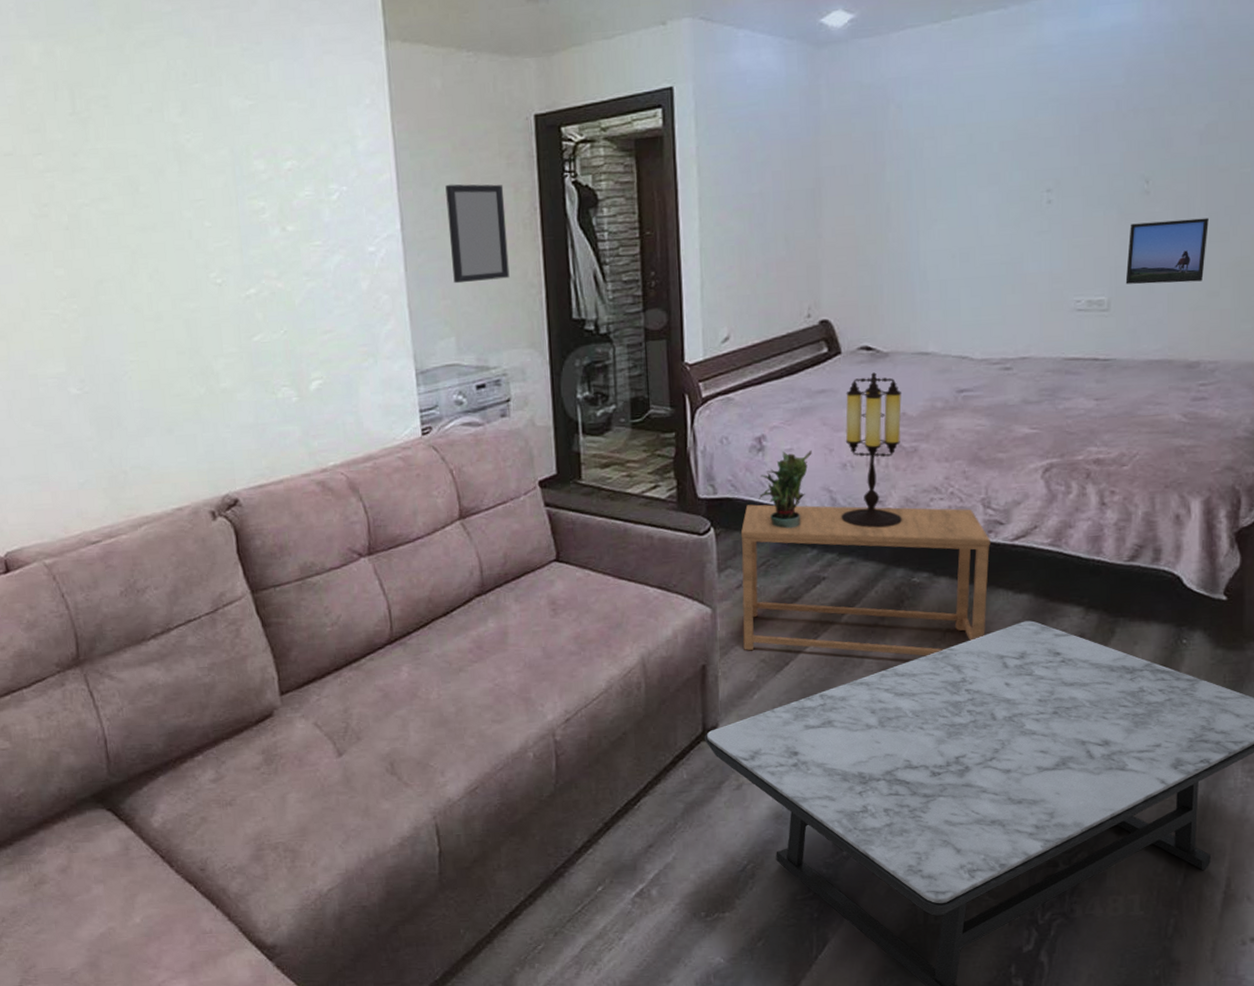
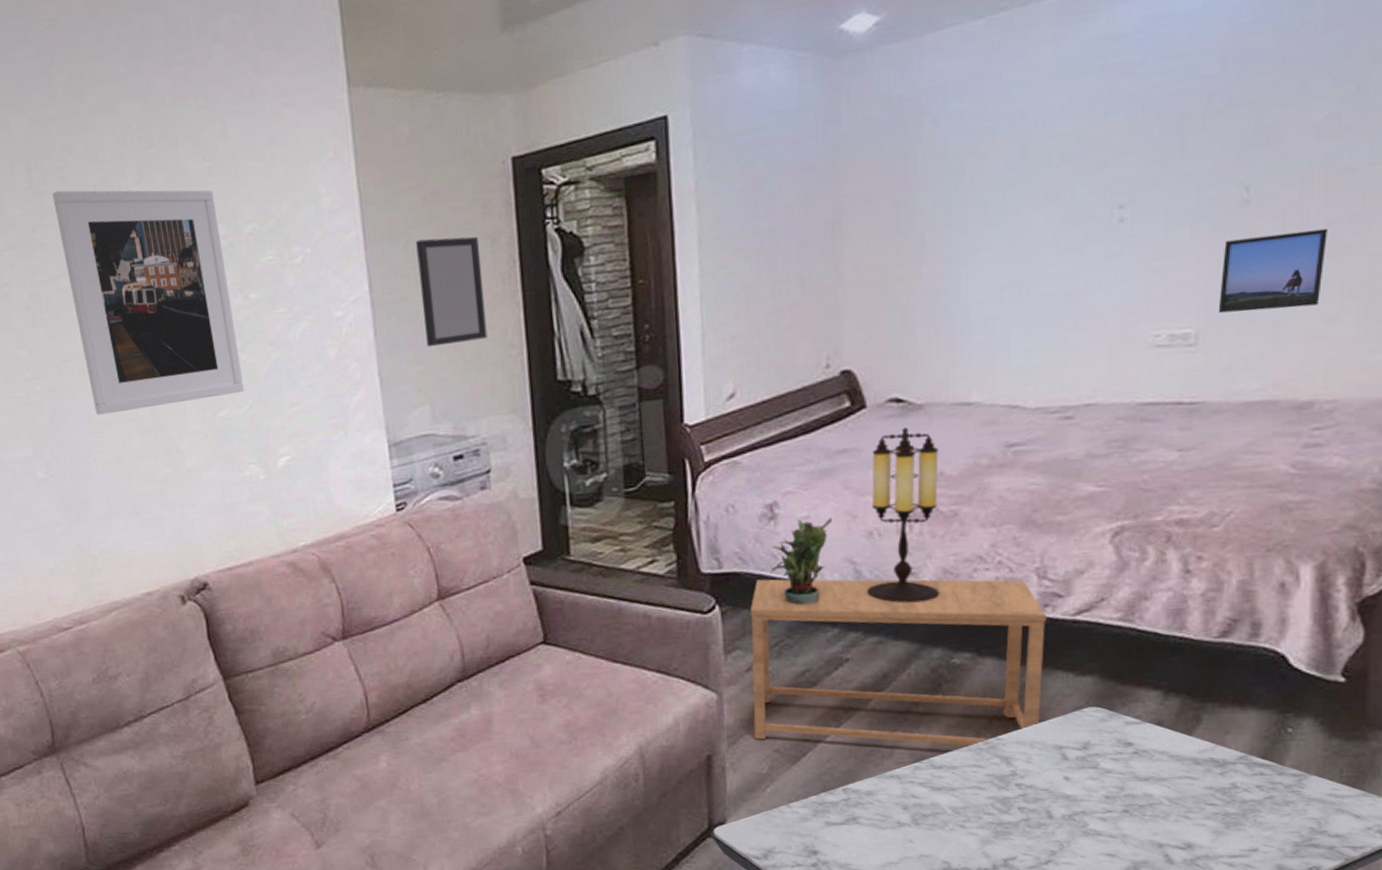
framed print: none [95,117,280,335] -> present [52,190,245,415]

